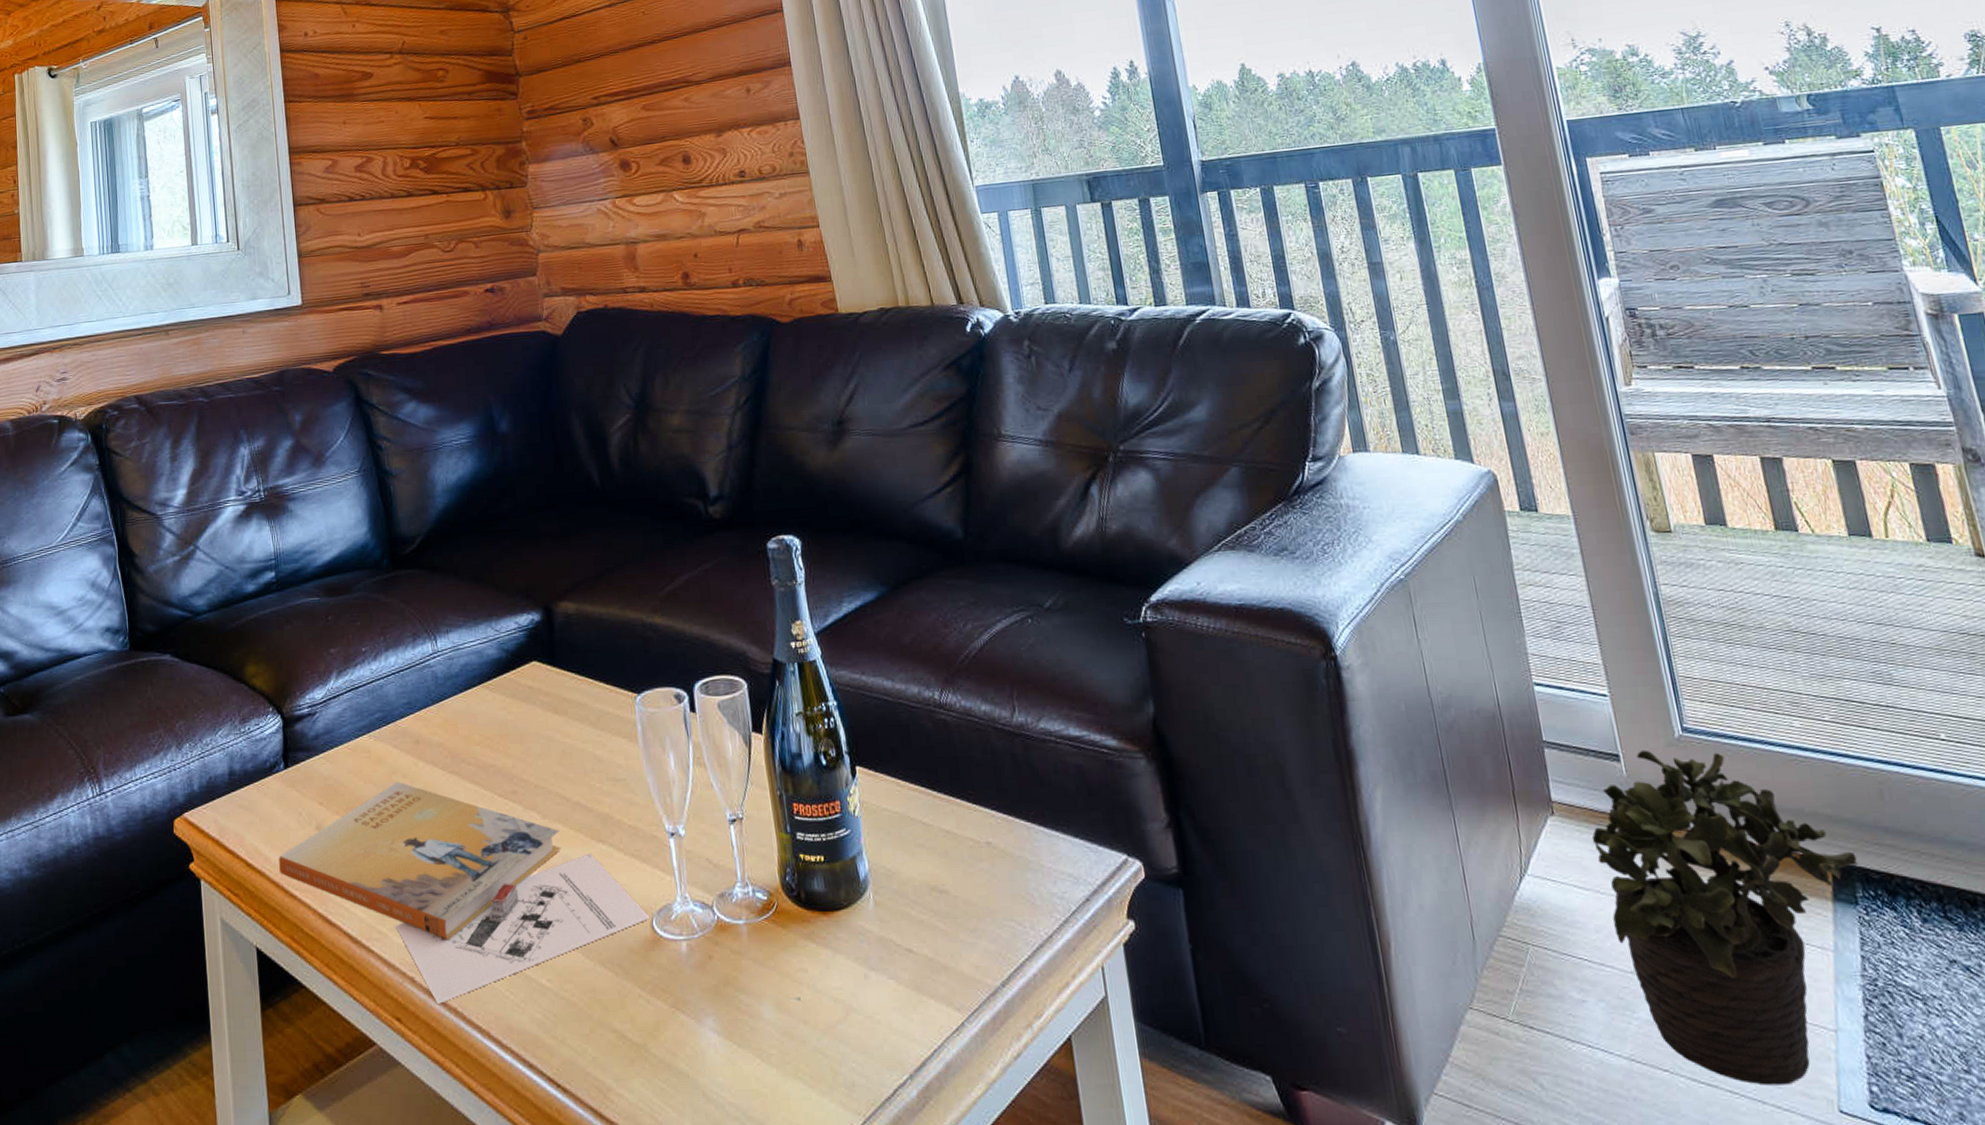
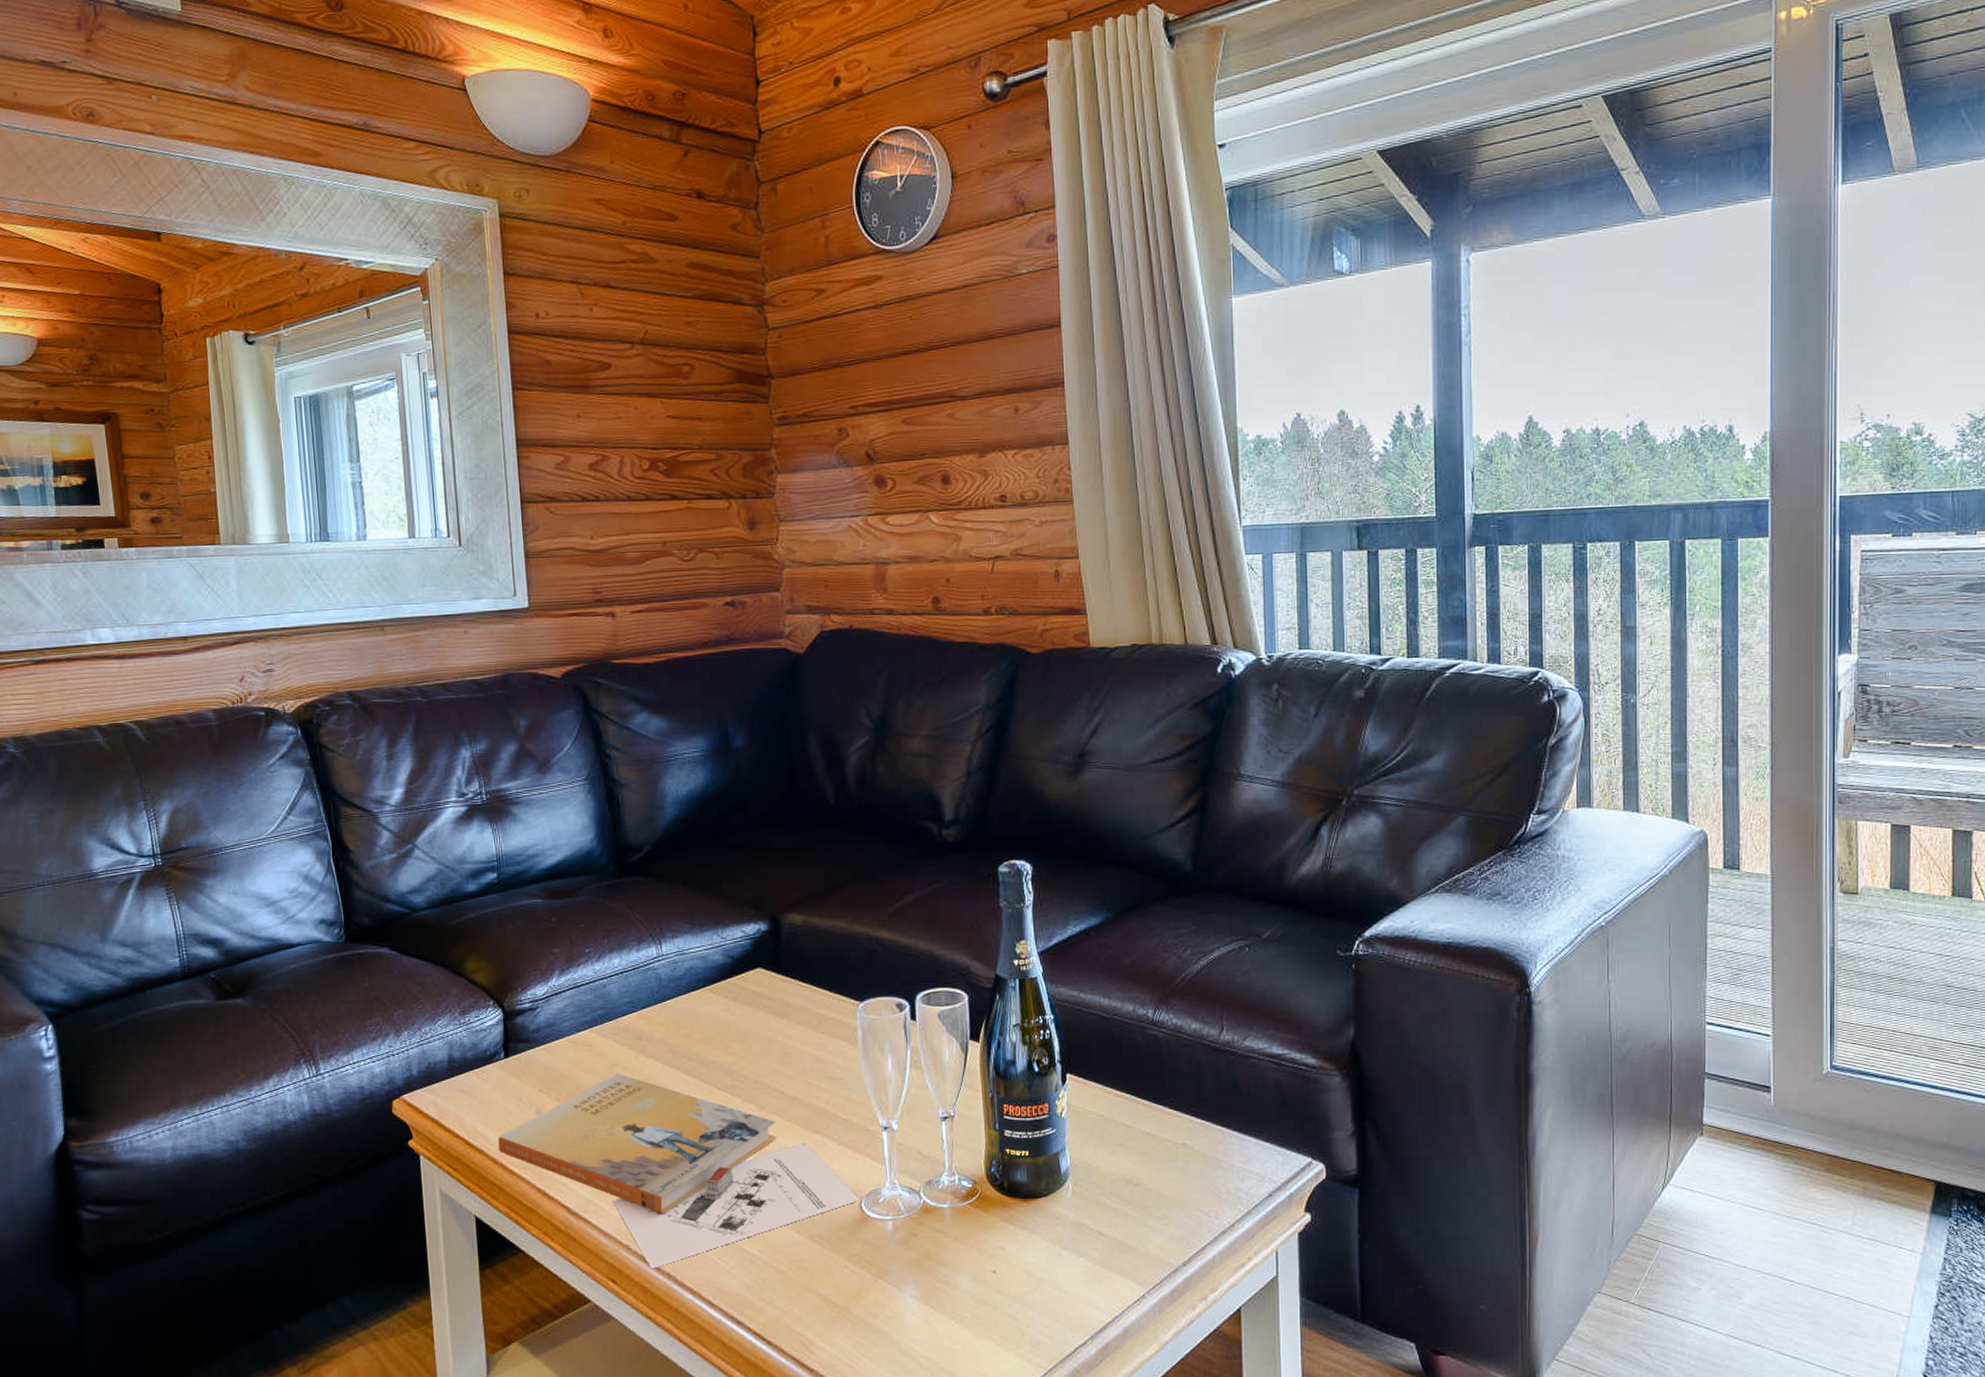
potted plant: present [1591,749,1858,1085] -> none [1732,1083,1958,1358]

